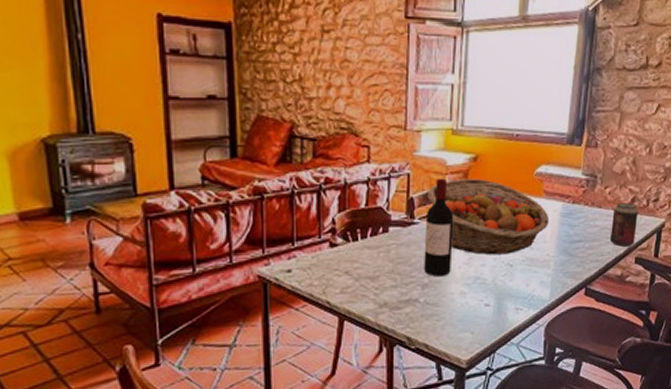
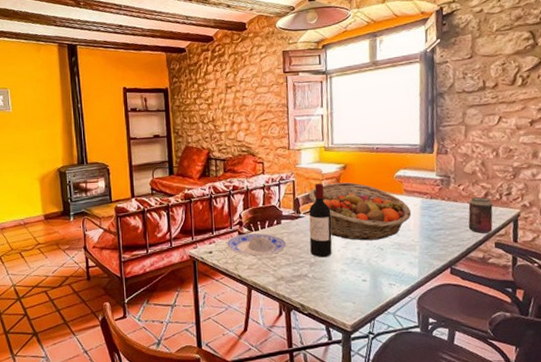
plate: none [312,245,395,275] -> present [226,233,288,255]

